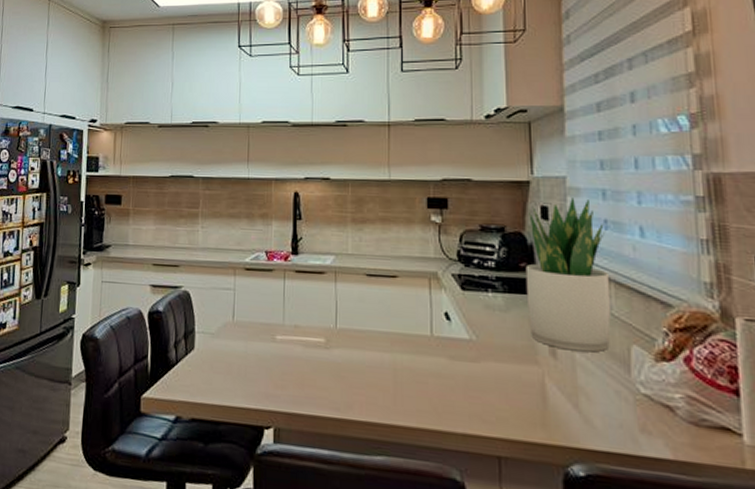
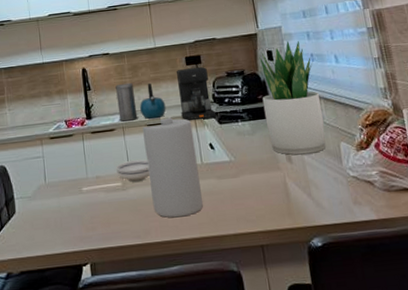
bowl: none [321,313,363,342] -> present [116,159,151,182]
canister: none [332,217,356,266] -> present [115,82,138,122]
kettle: none [360,222,394,268] -> present [140,83,166,119]
paper towel holder: none [360,269,426,398] -> present [143,117,203,218]
coffee maker: none [412,212,460,282] -> present [176,66,217,121]

